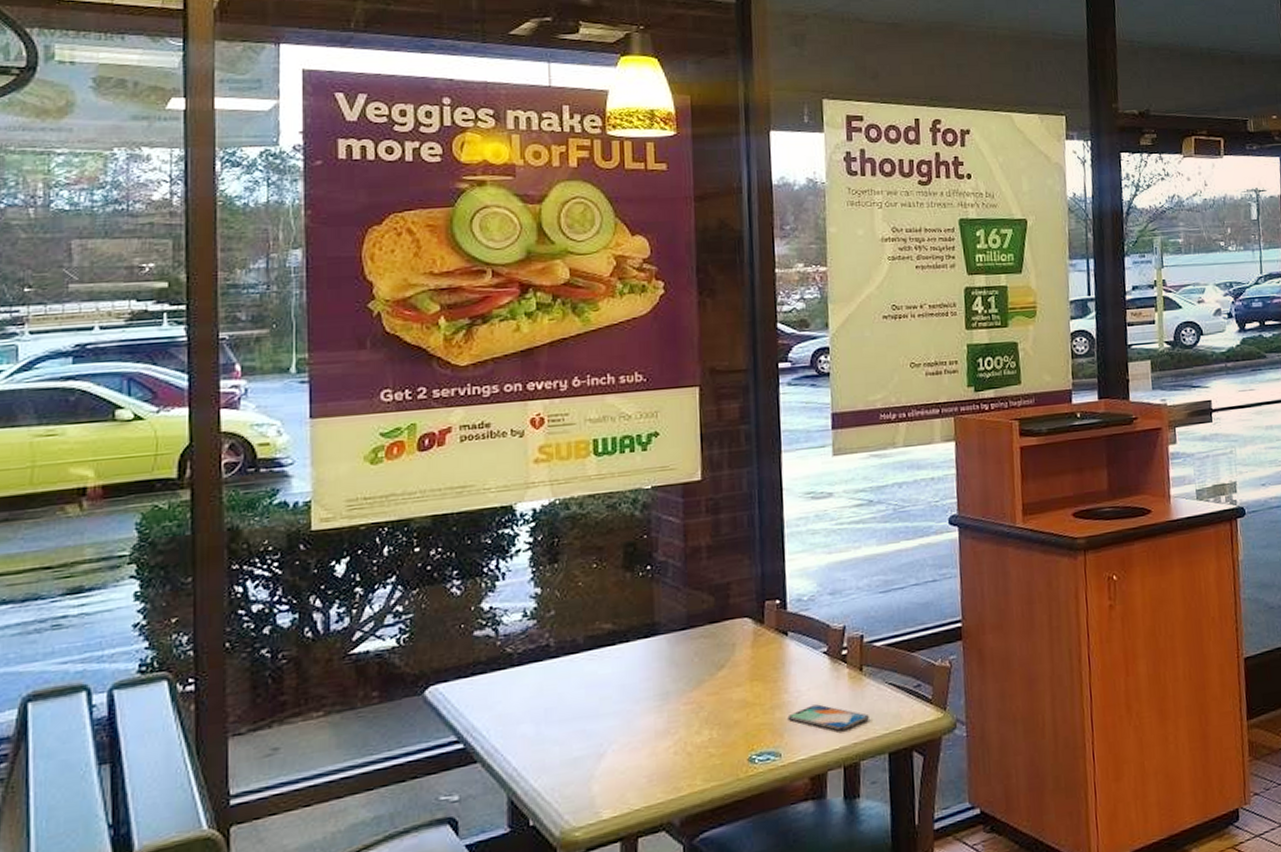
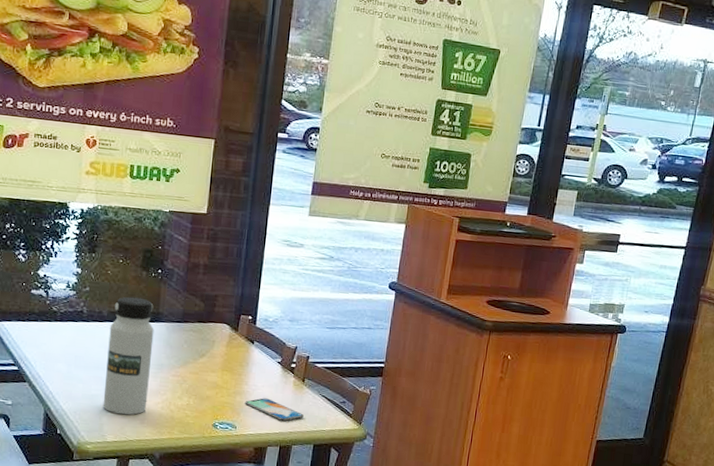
water bottle: none [589,608,654,777] -> present [103,296,154,415]

